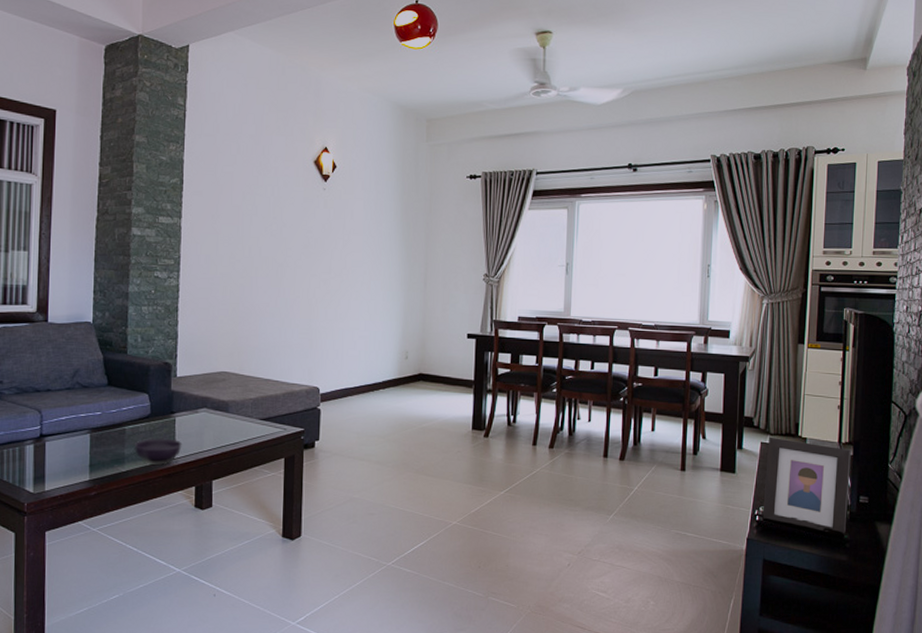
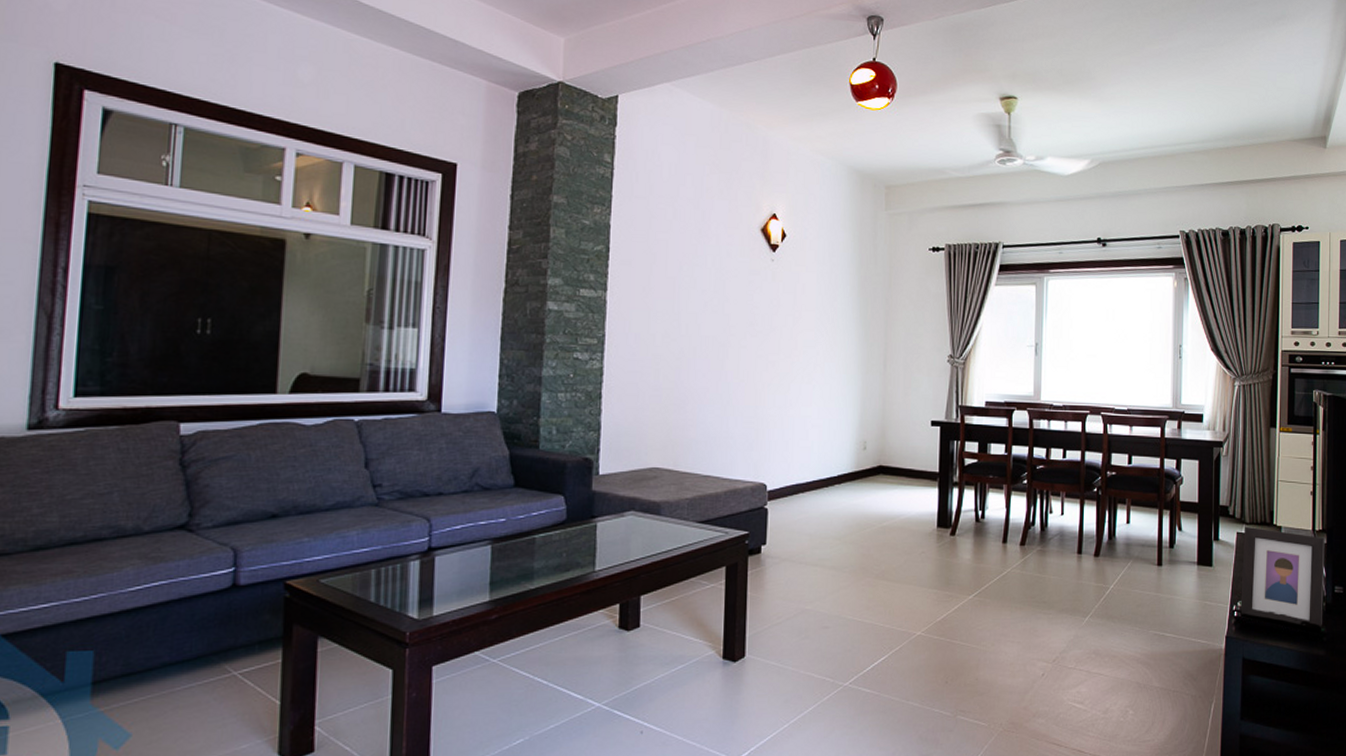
bowl: present [135,438,182,465] -> none [546,547,605,579]

